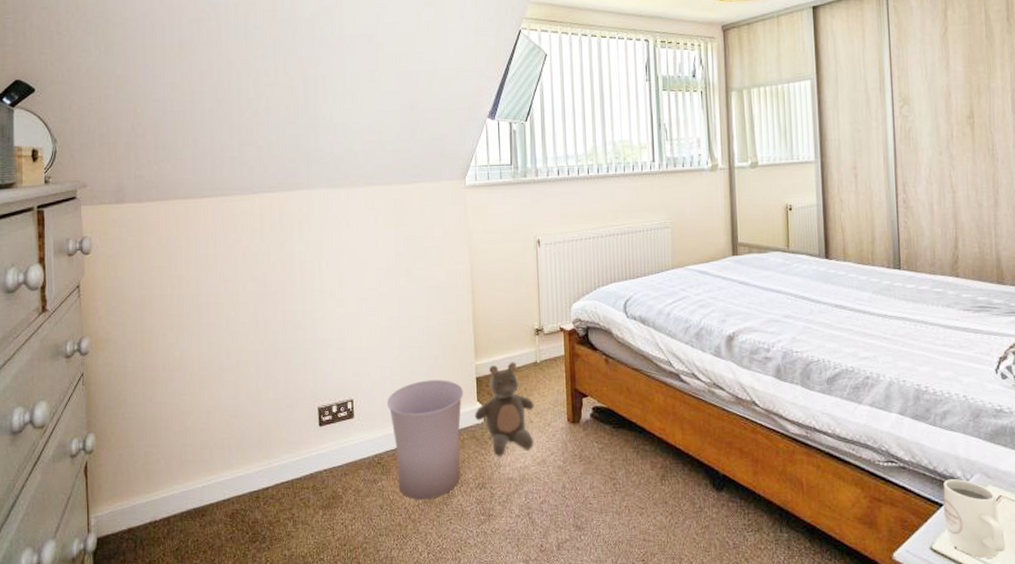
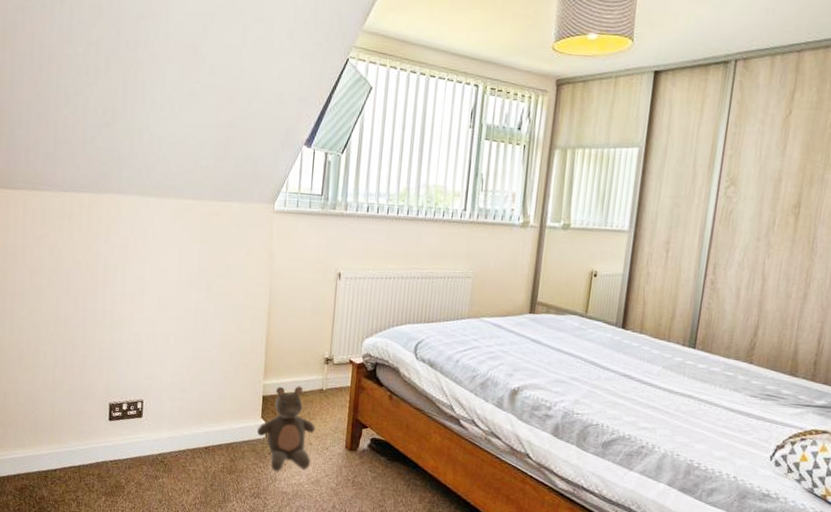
waste bin: present [386,380,463,500] -> none [174,391,249,501]

